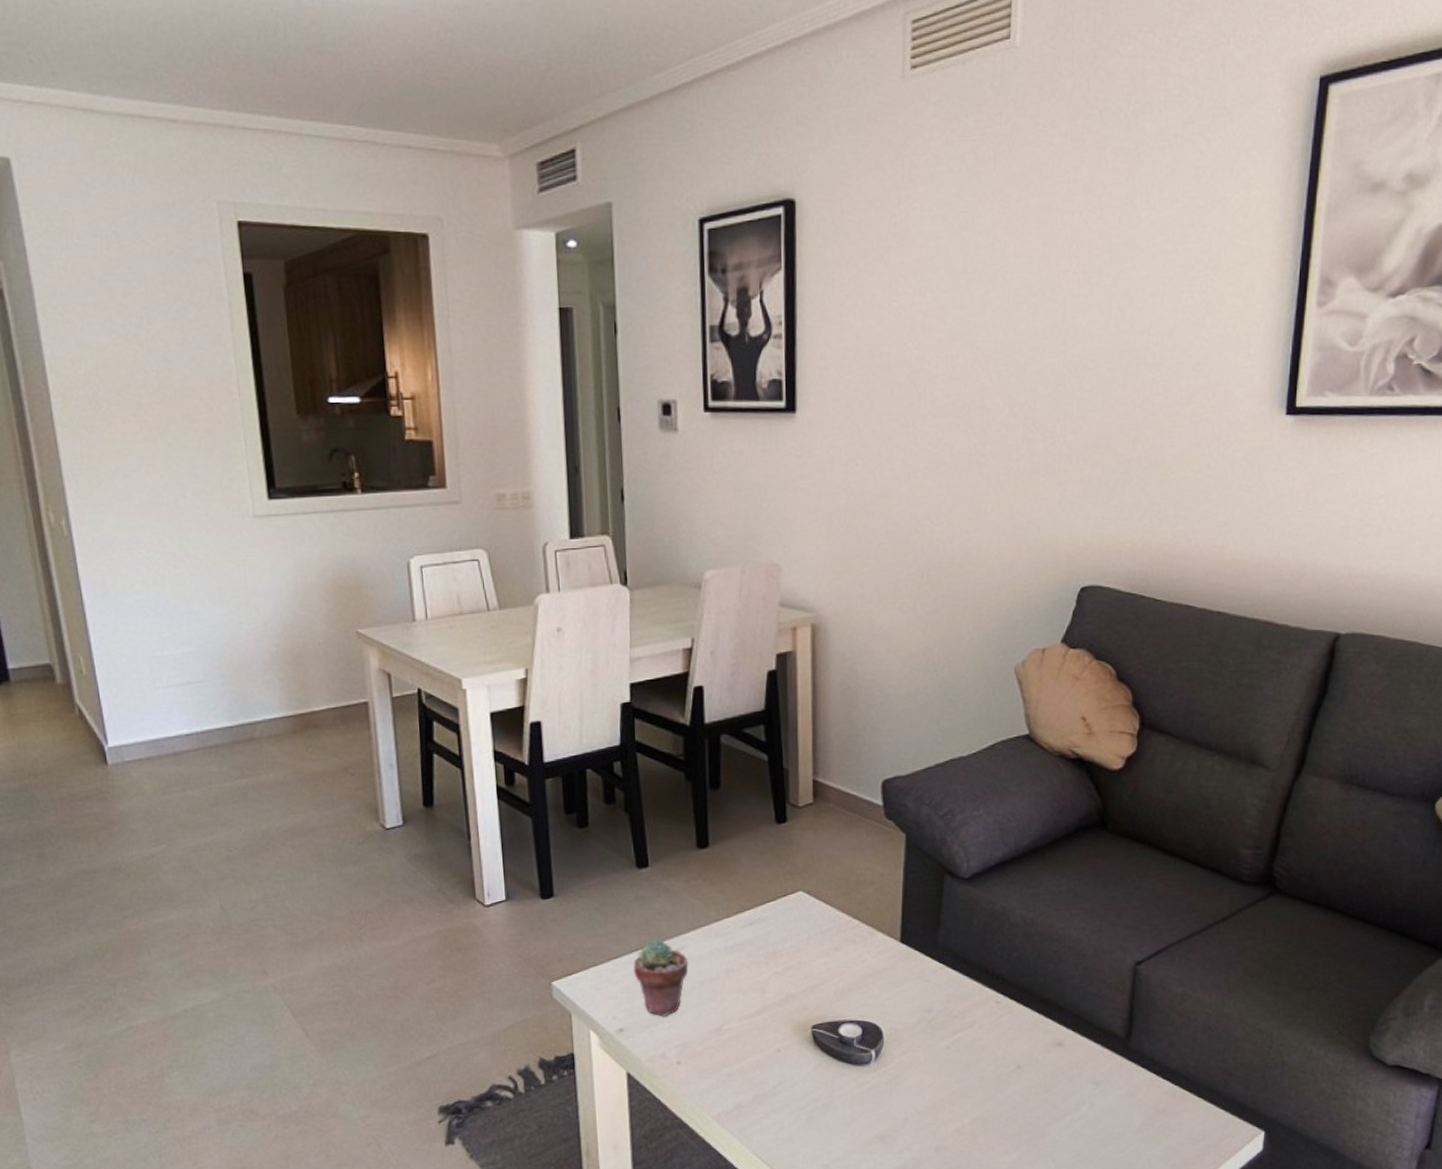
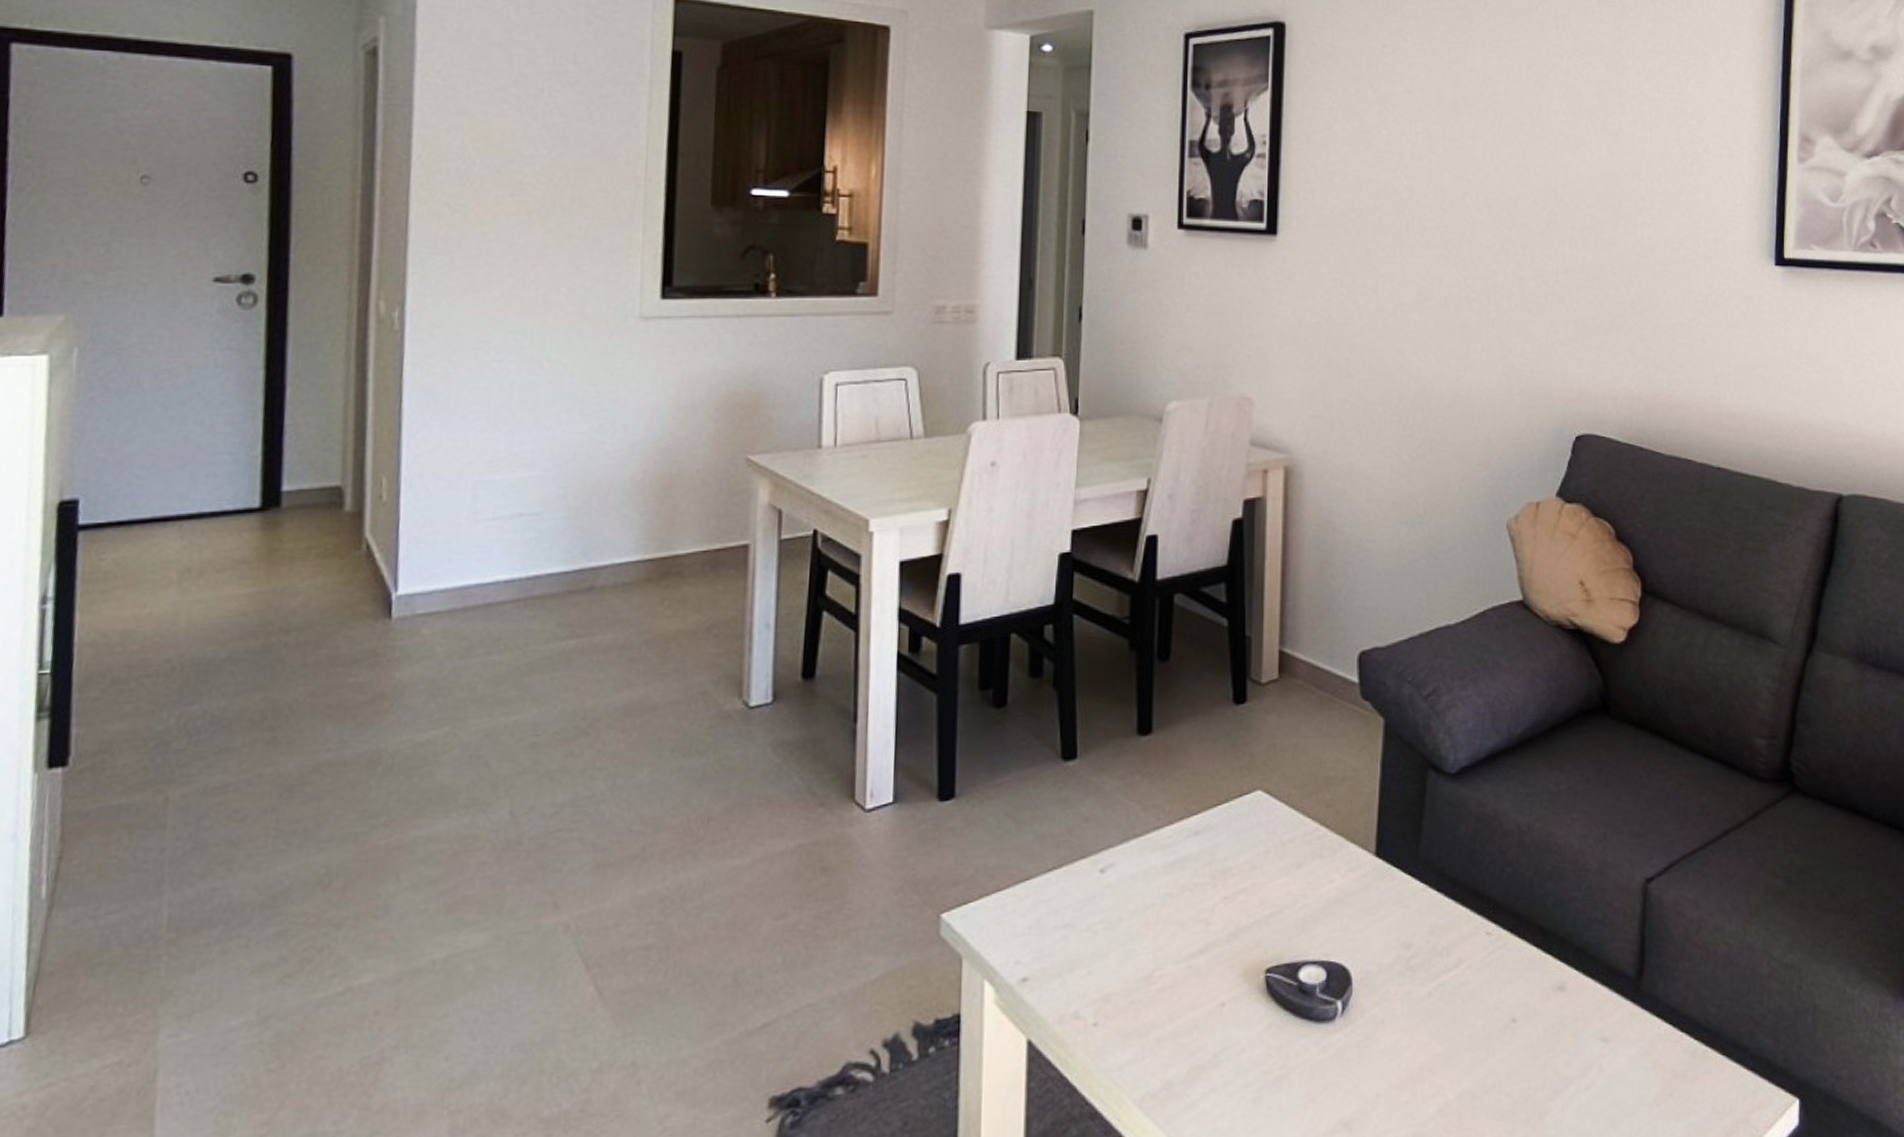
potted succulent: present [633,939,688,1017] -> none [1047,854,1117,960]

